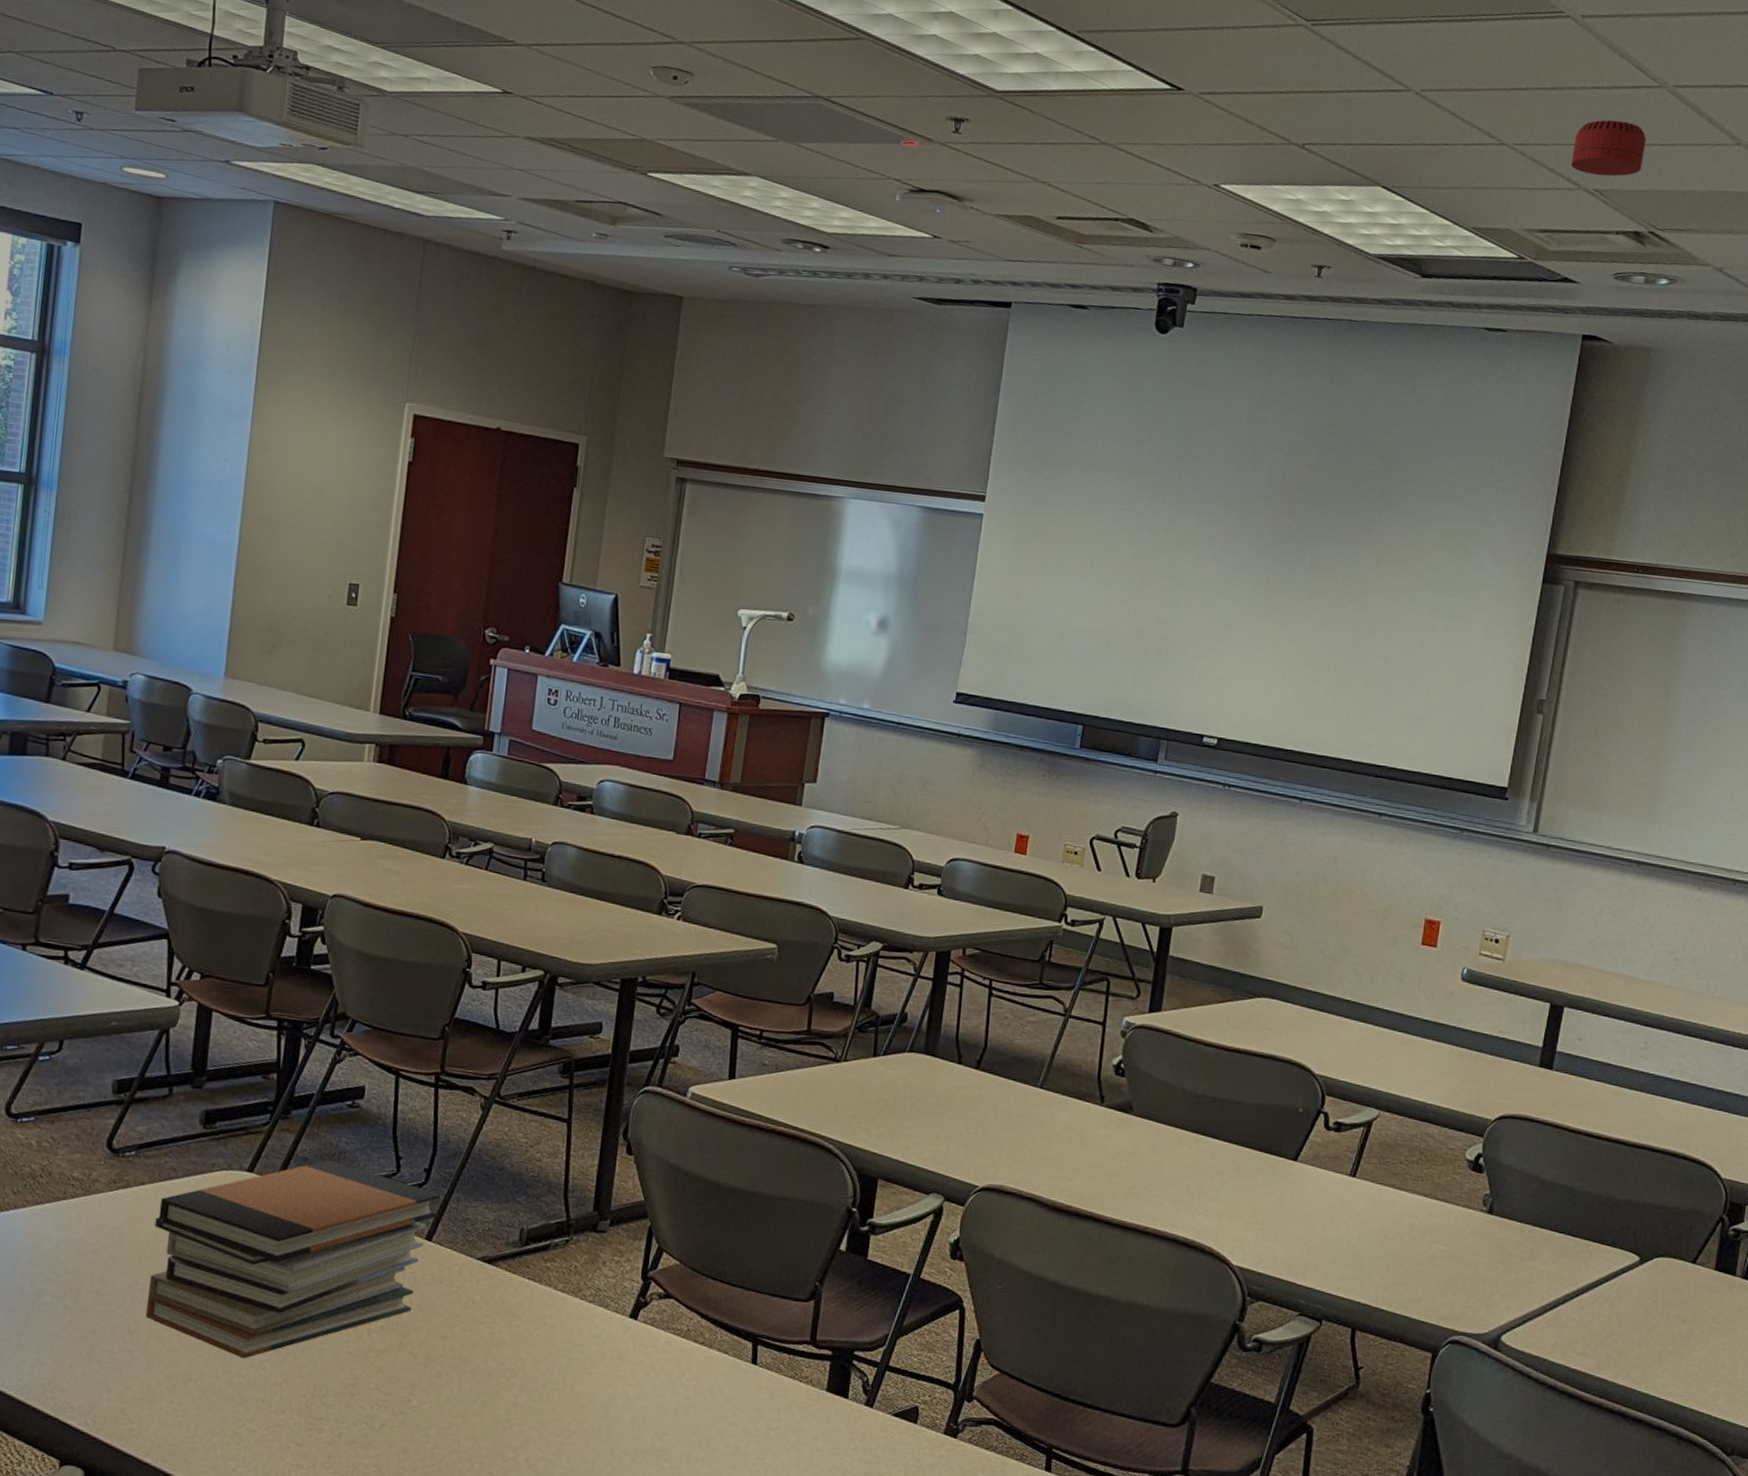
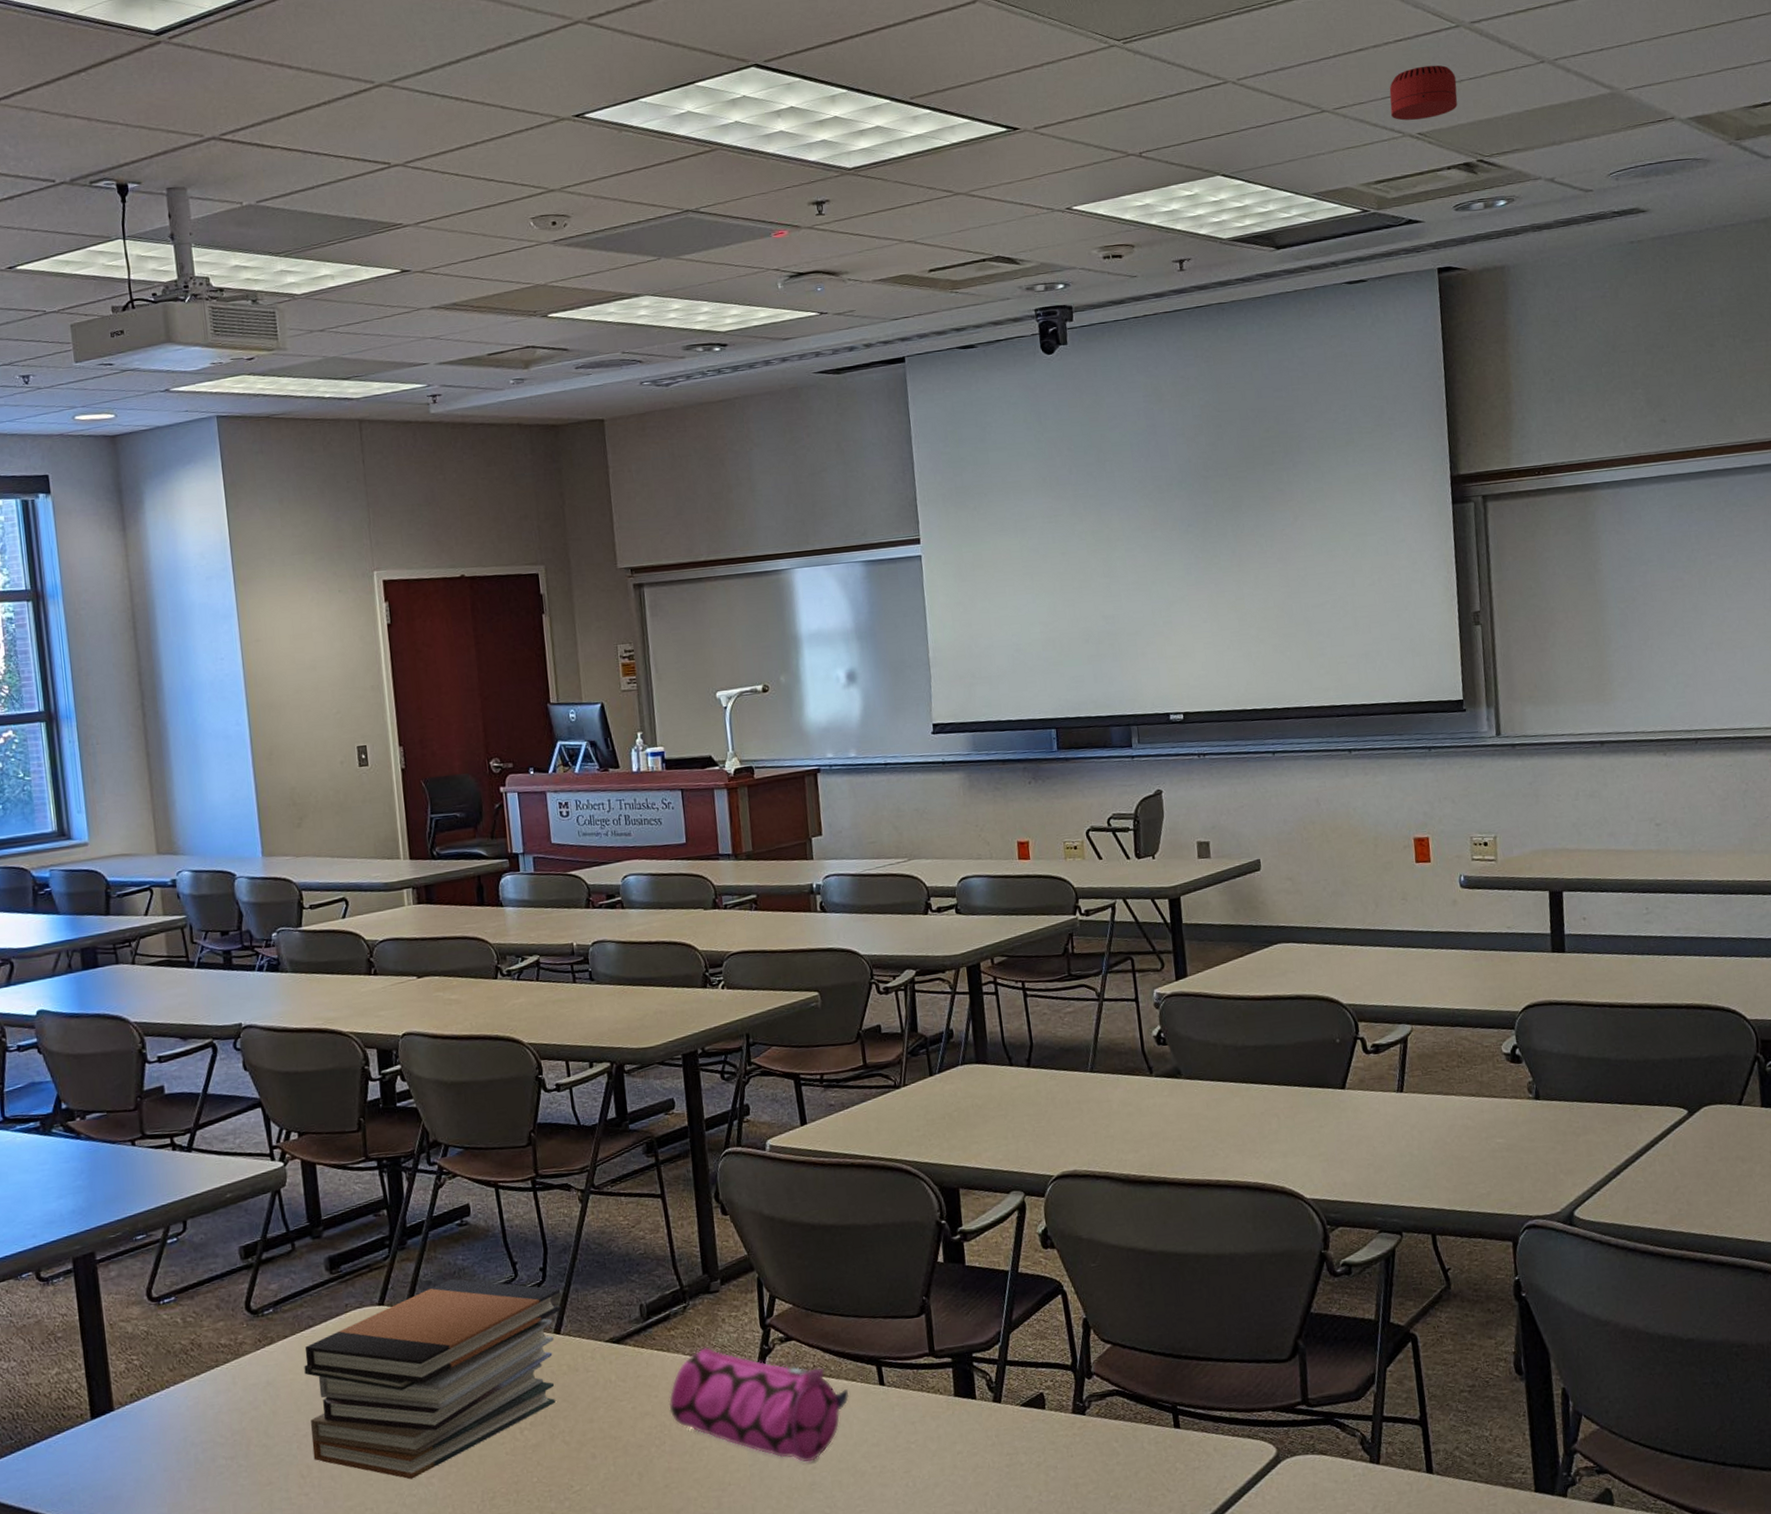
pencil case: none [528,1287,719,1427] -> present [668,1347,850,1462]

